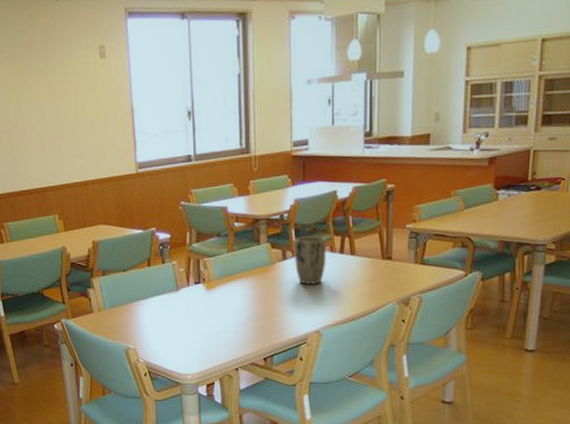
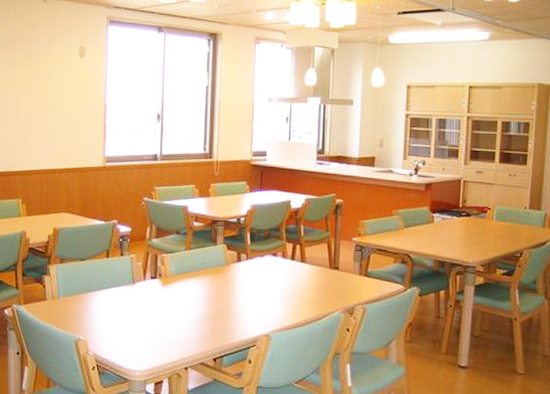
plant pot: present [294,236,327,285] -> none [248,240,279,288]

